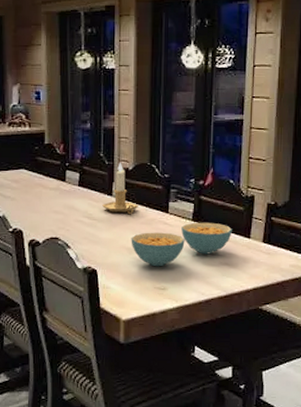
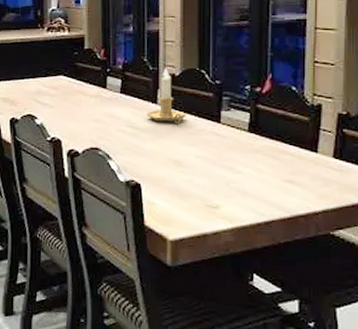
cereal bowl: present [131,232,185,267] -> none [178,144,240,183]
cereal bowl: present [181,222,232,255] -> none [236,133,296,170]

